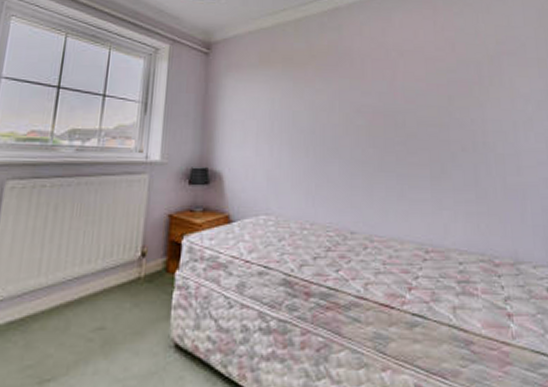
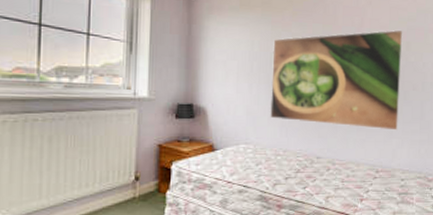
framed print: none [294,82,449,200] -> present [270,29,403,131]

